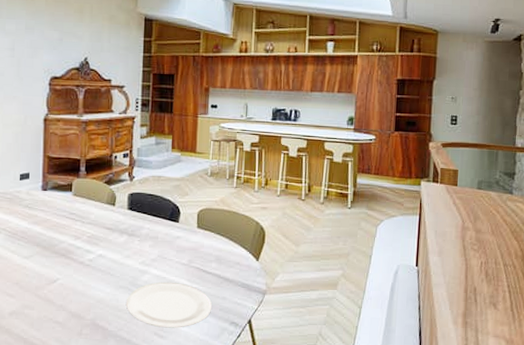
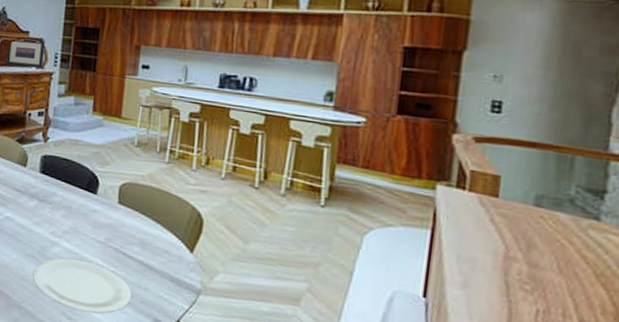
picture frame: none [90,87,126,114] -> present [5,40,45,68]

